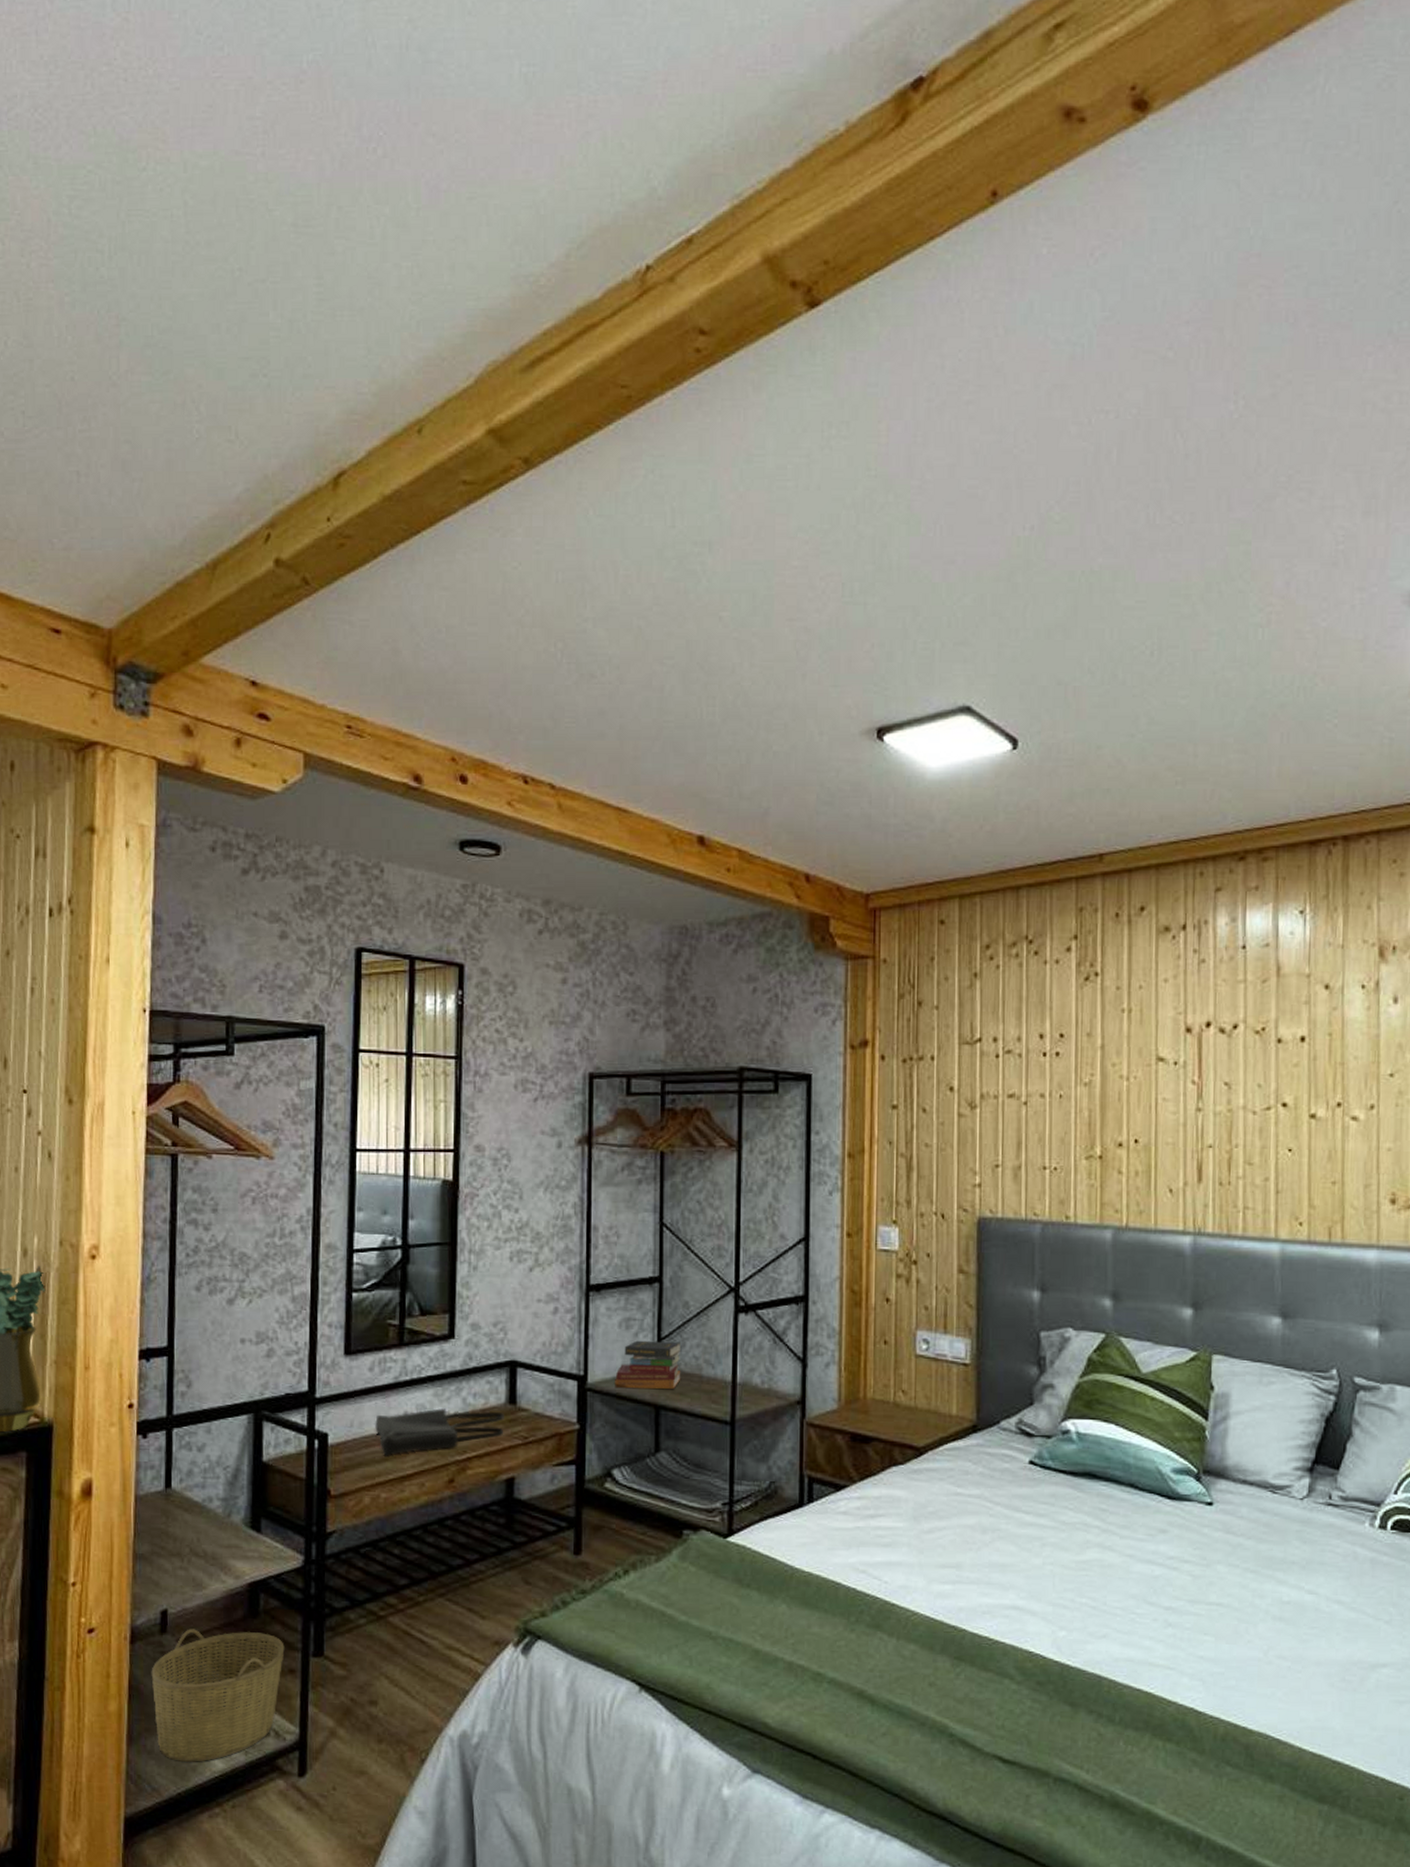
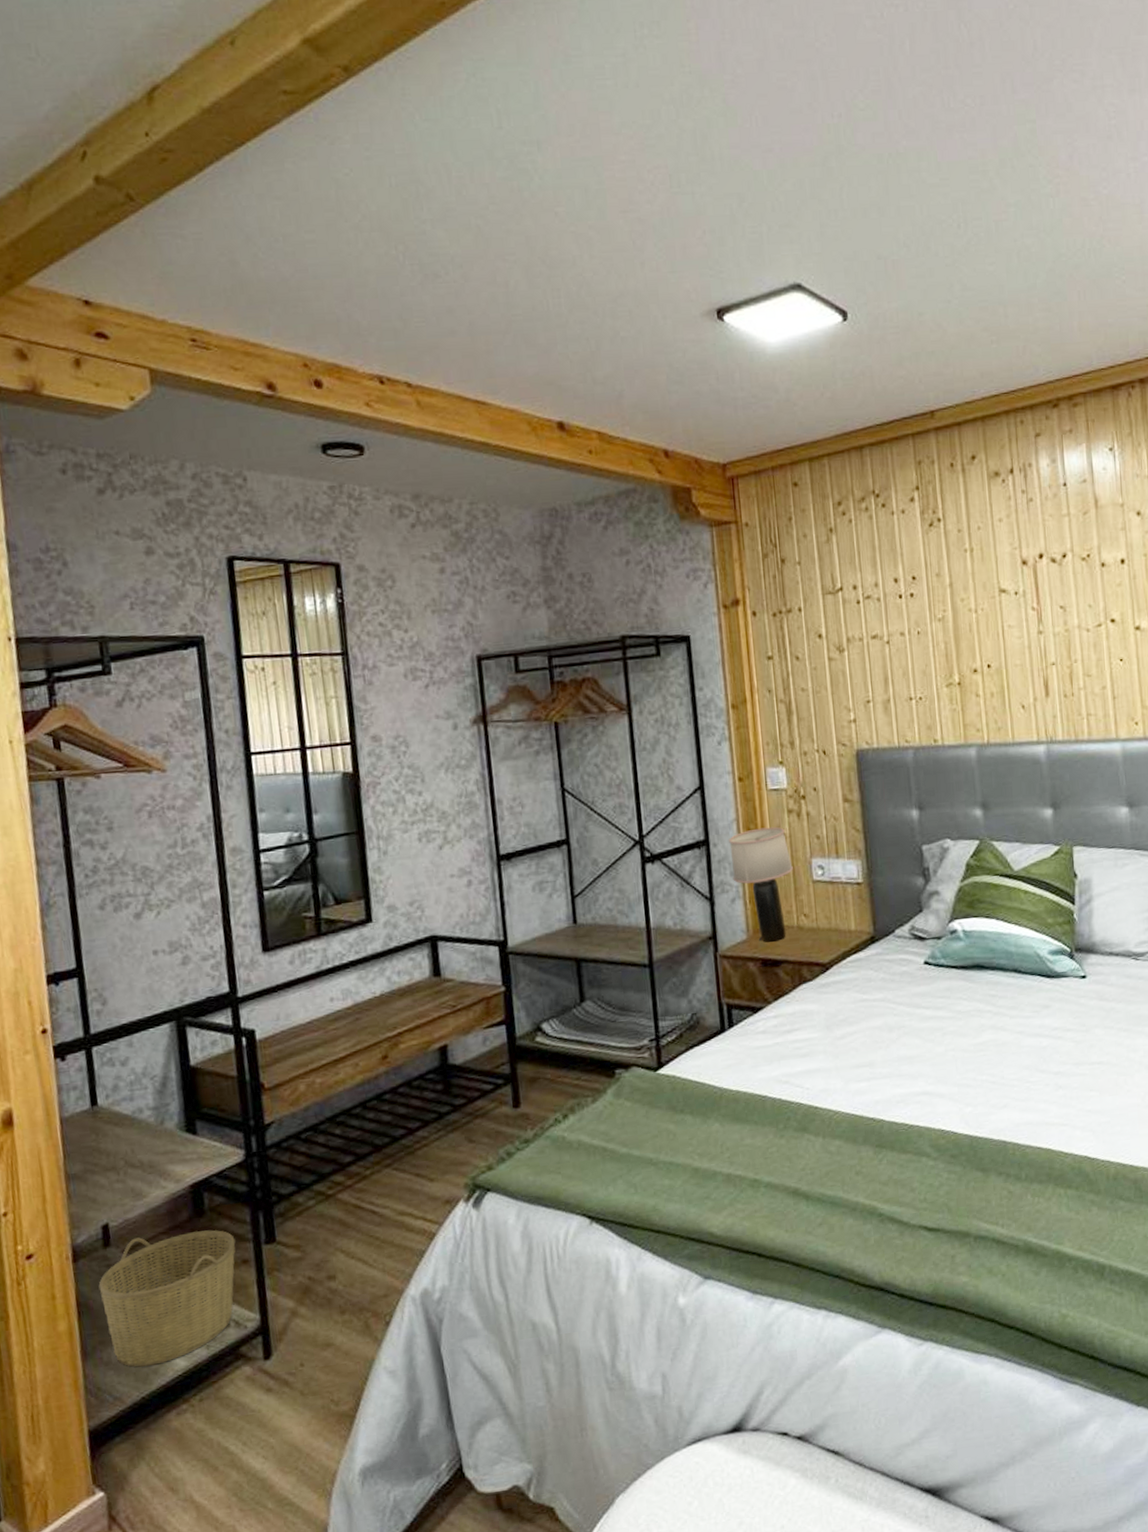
tote bag: present [375,1408,504,1455] -> none [302,986,431,1042]
books: present [615,1340,681,1390] -> none [534,898,598,948]
table lamp: none [829,1290,895,1416] -> present [729,826,793,942]

